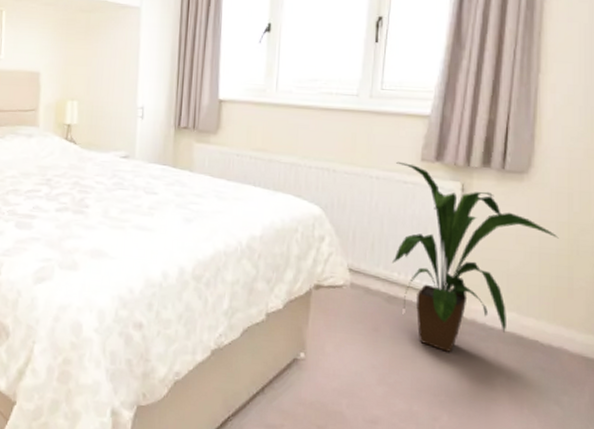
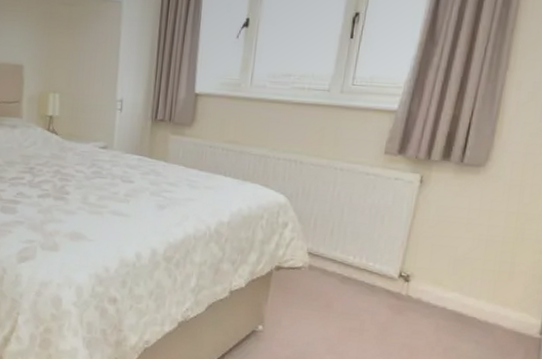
house plant: present [392,161,559,352] -> none [349,154,507,327]

